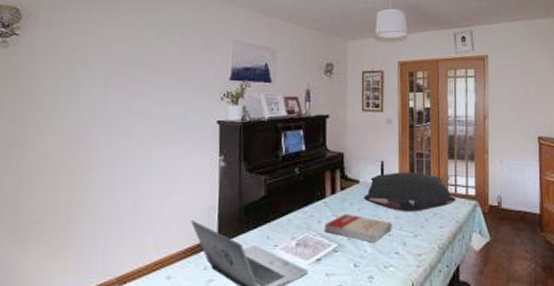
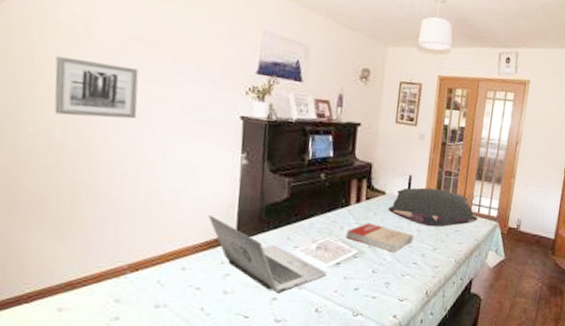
wall art: none [54,85,127,137] -> present [54,55,139,119]

